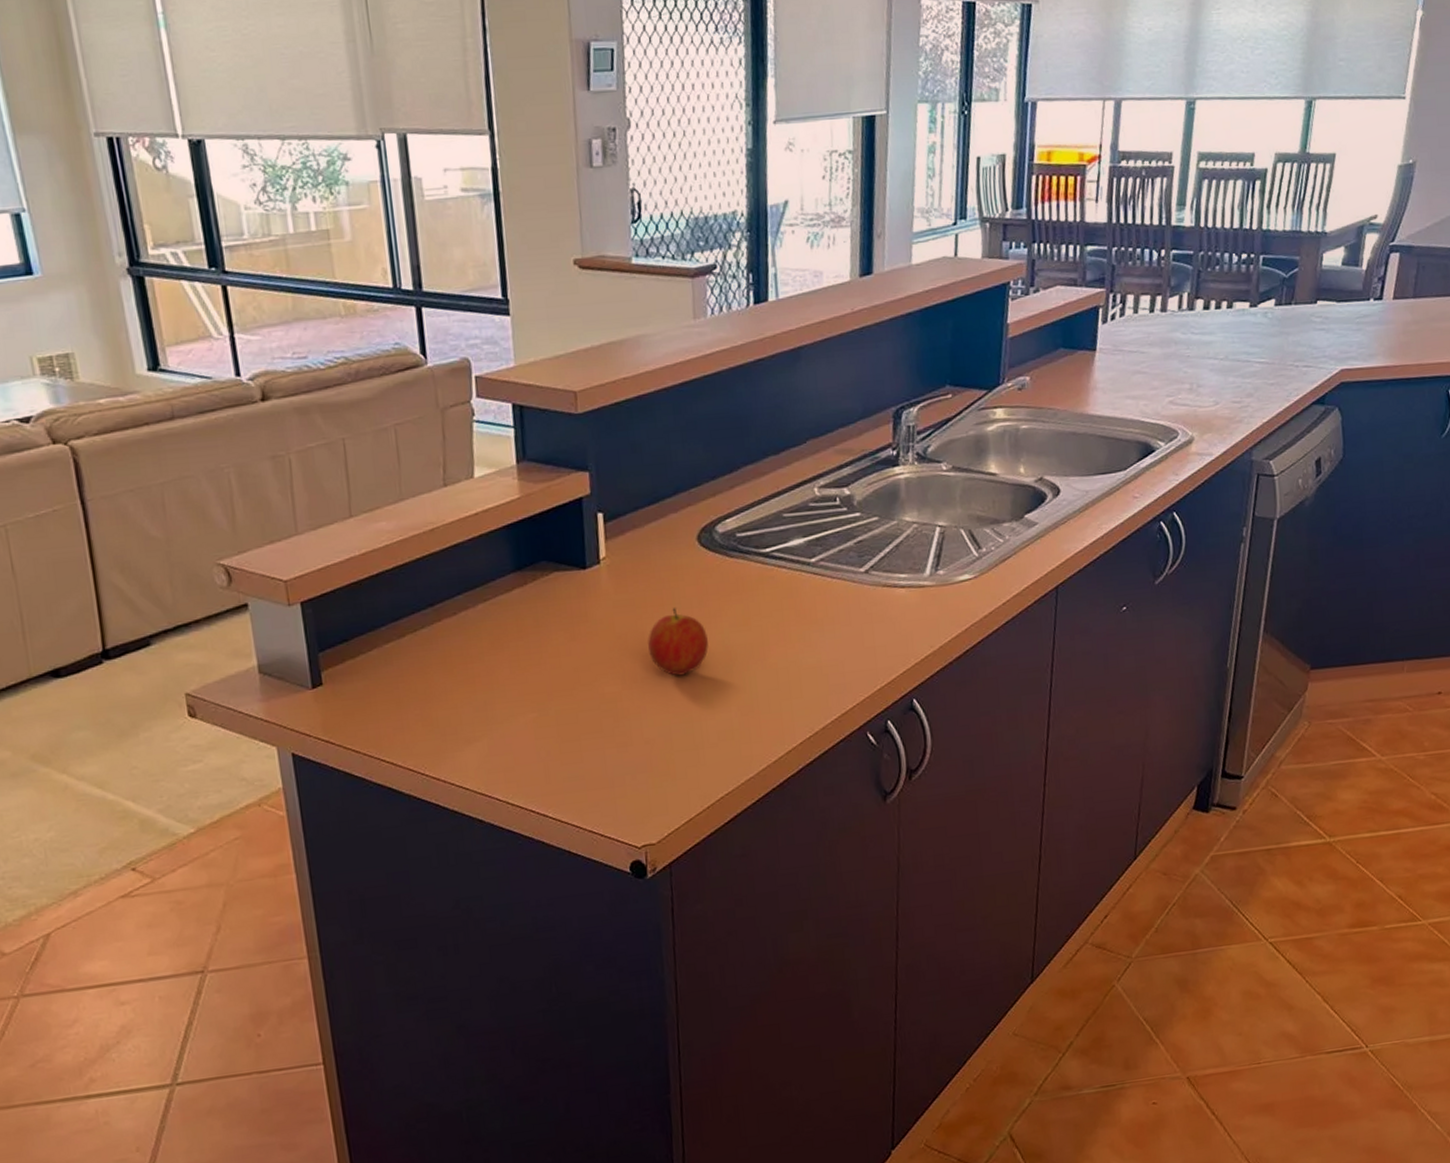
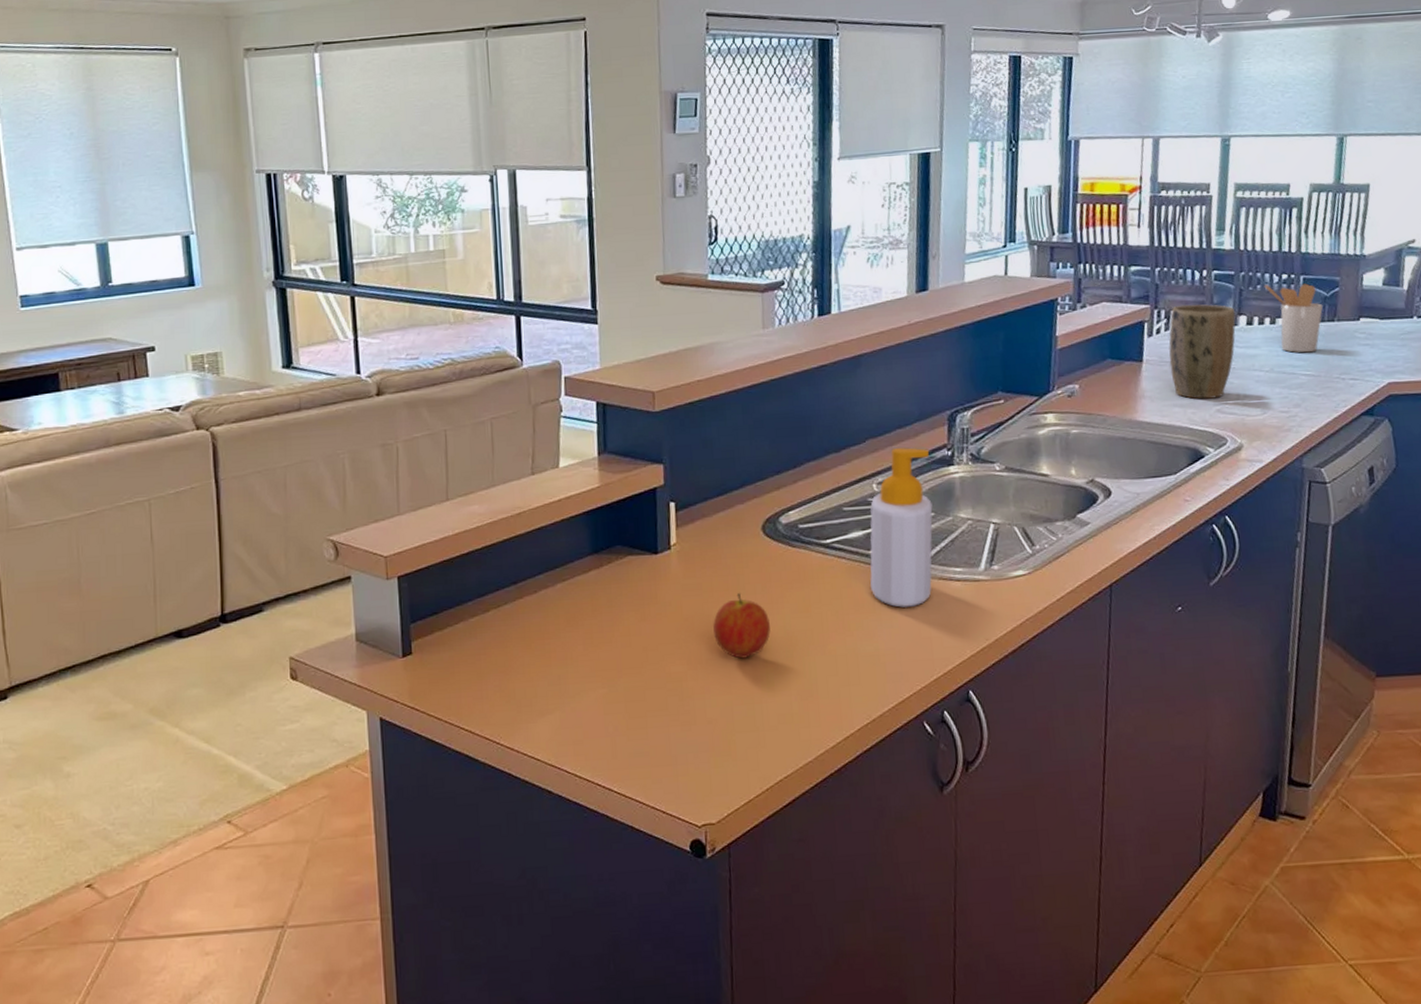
soap bottle: none [811,448,878,617] -> present [870,448,934,608]
plant pot: none [1123,287,1193,390] -> present [1168,304,1236,399]
utensil holder: none [1223,263,1281,339] -> present [1264,283,1323,353]

